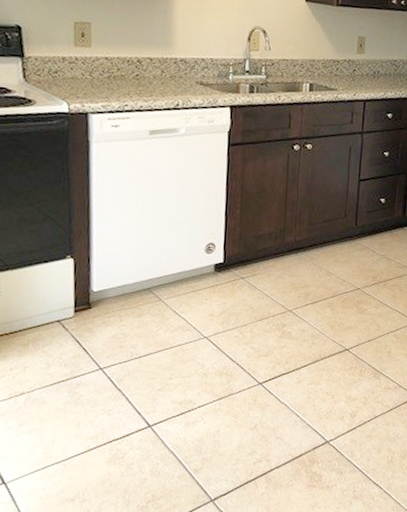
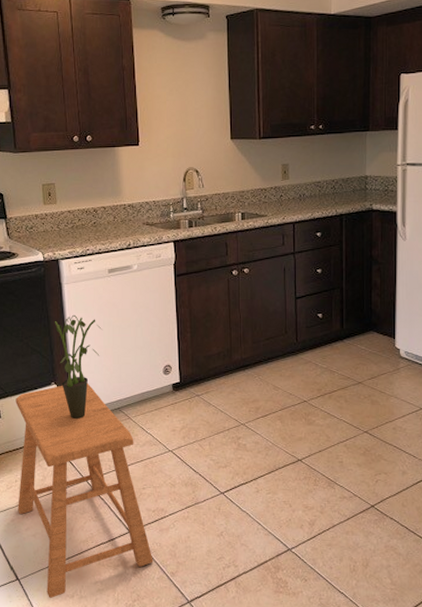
stool: none [10,258,175,503] -> present [15,383,154,598]
potted plant: none [76,179,136,299] -> present [54,314,102,419]

